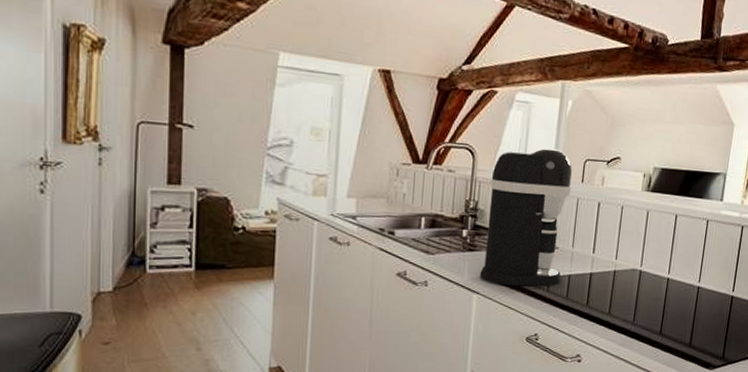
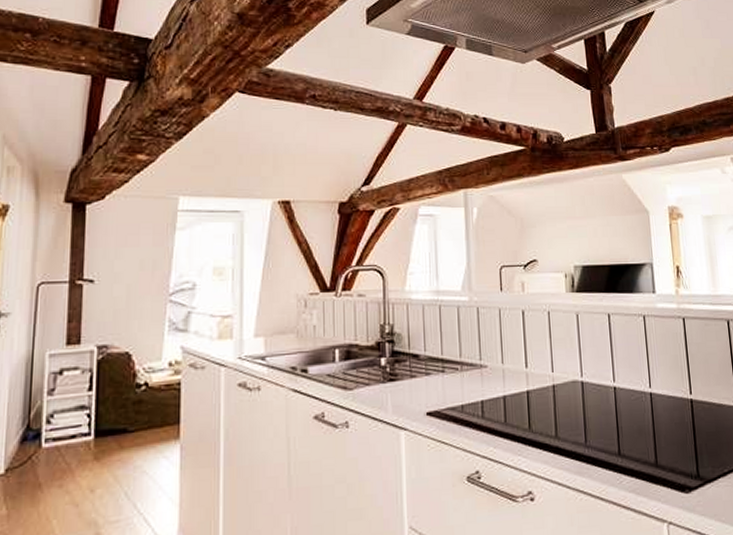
coffee maker: present [479,148,573,287] -> none [404,260,496,417]

